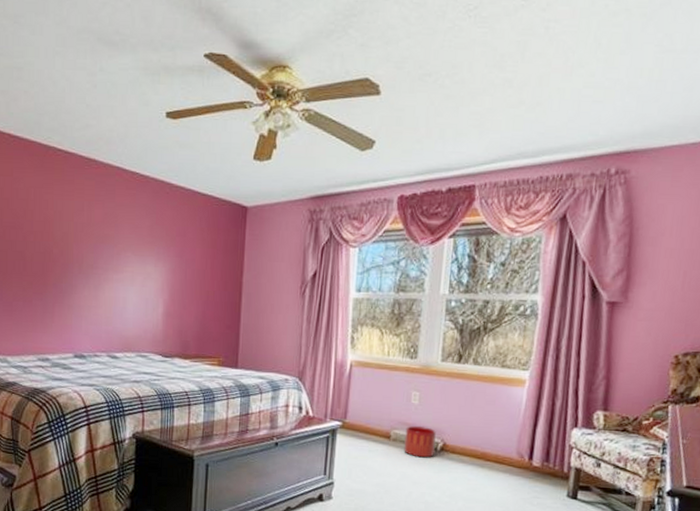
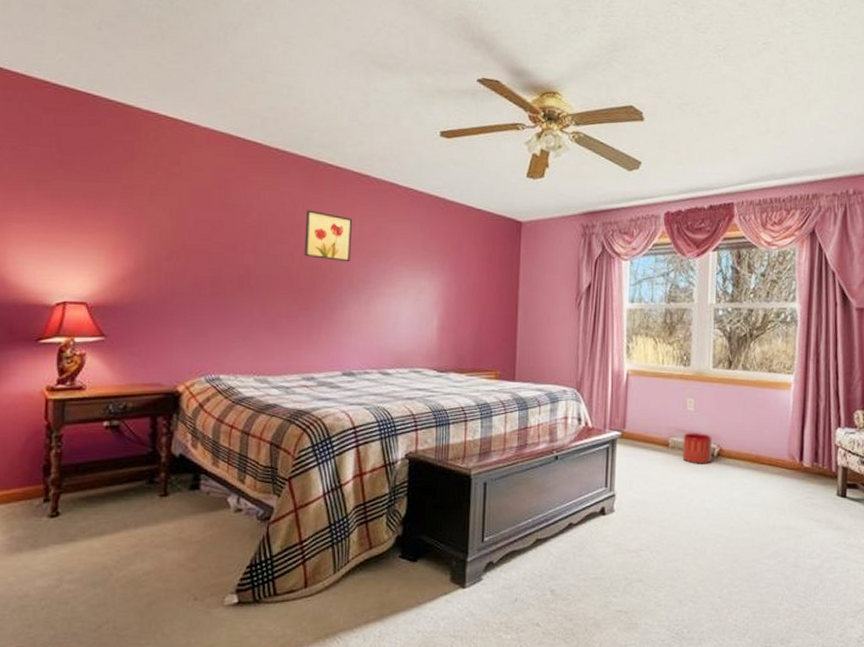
wall art: none [37,195,81,247] -> present [304,210,352,261]

